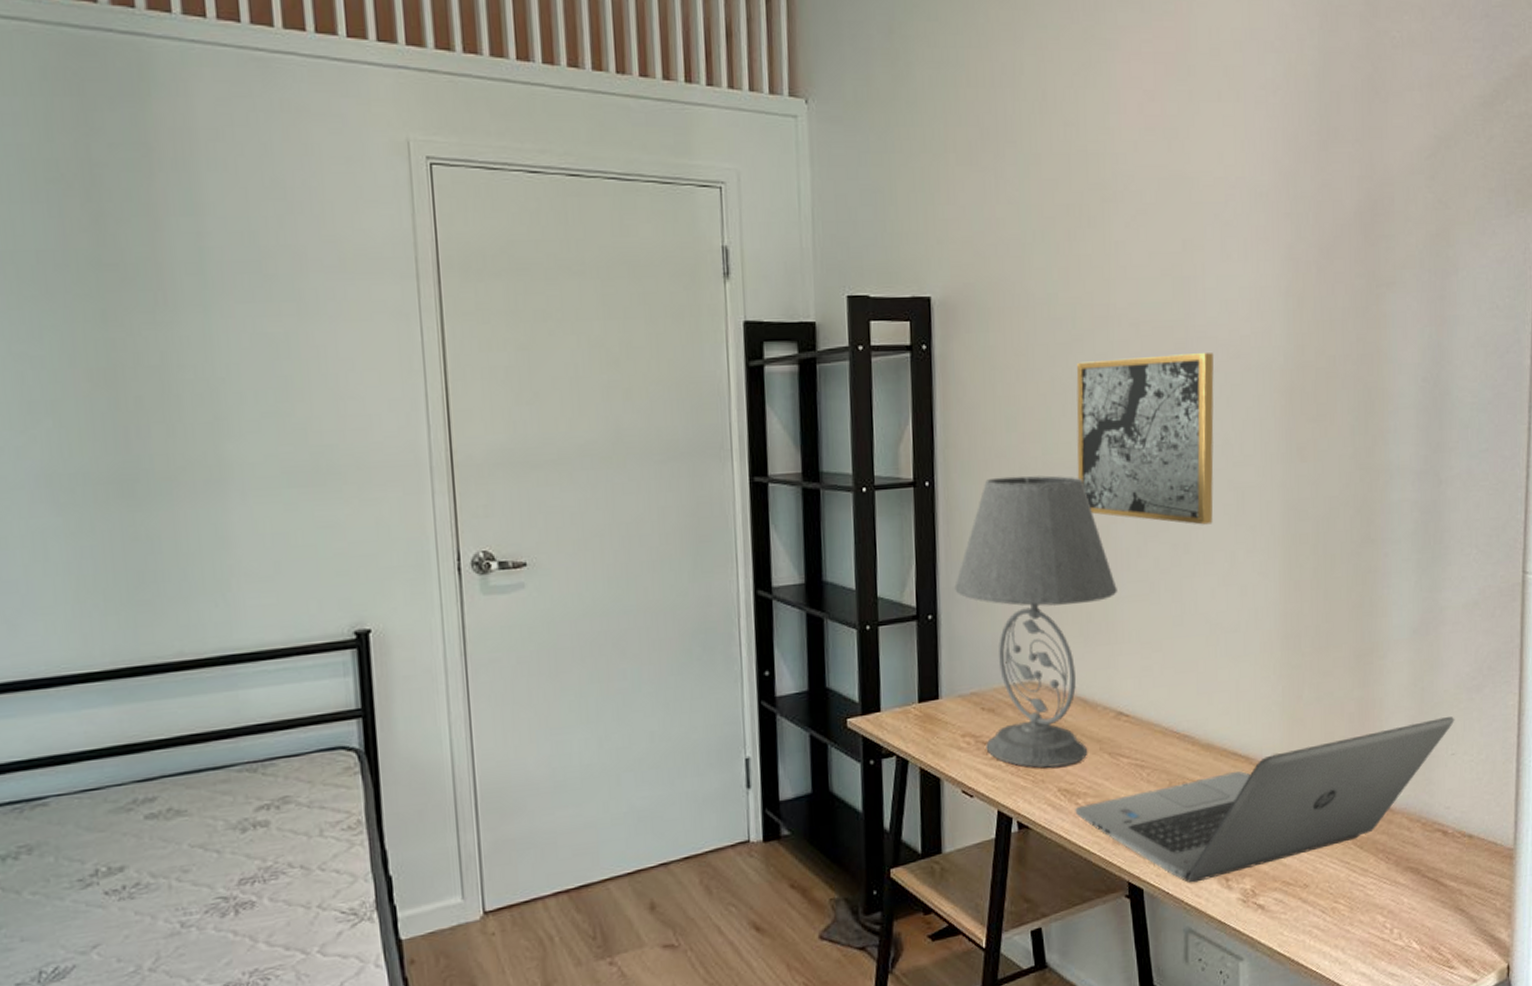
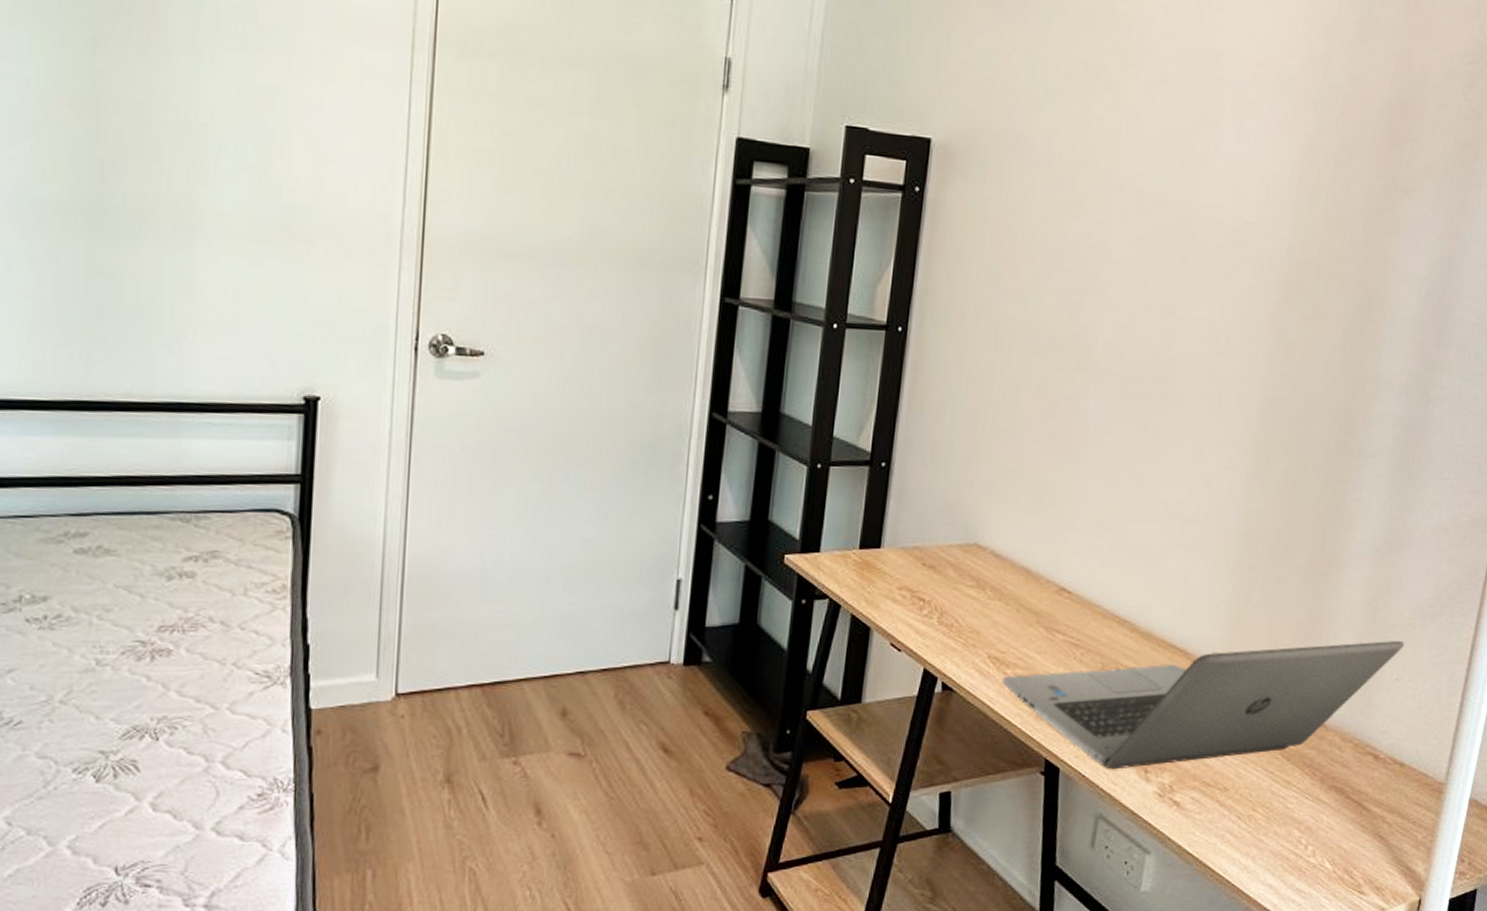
table lamp: present [954,475,1117,768] -> none [912,332,1079,635]
wall art: present [1076,352,1214,525] -> none [1054,226,1215,411]

